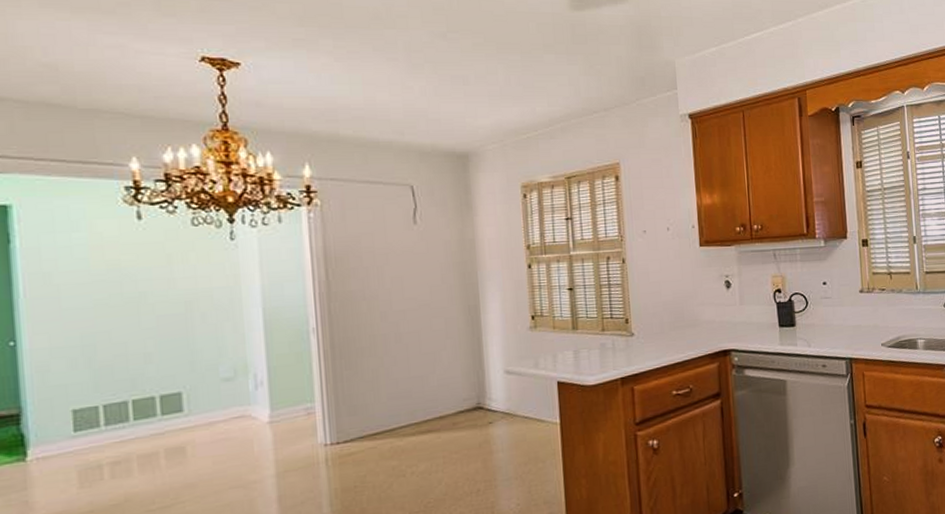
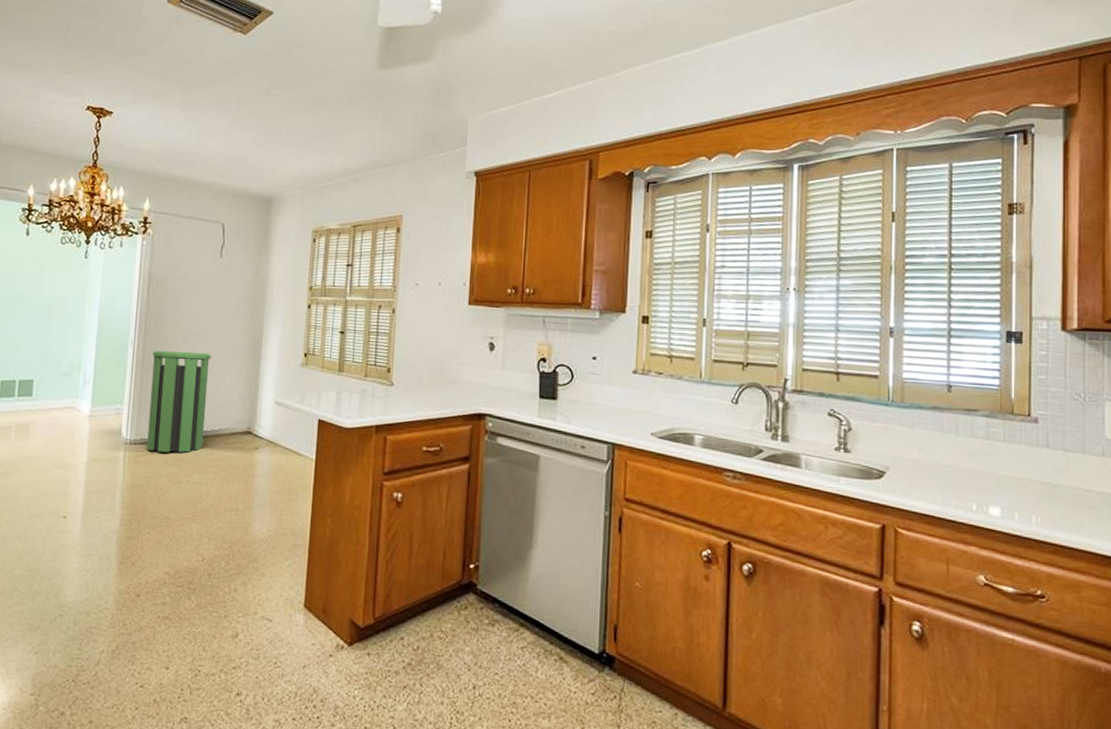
trash can: none [344,330,425,448] -> present [147,350,211,453]

